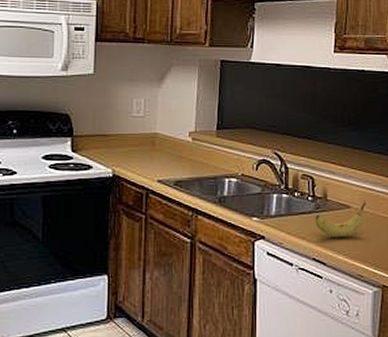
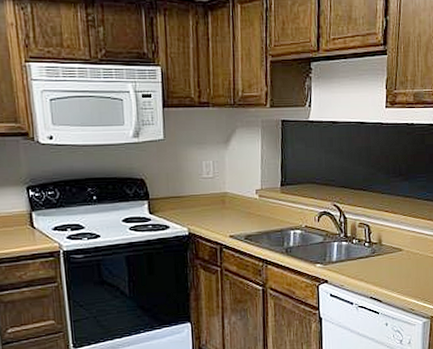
fruit: present [315,200,366,238] -> none [371,243,416,278]

